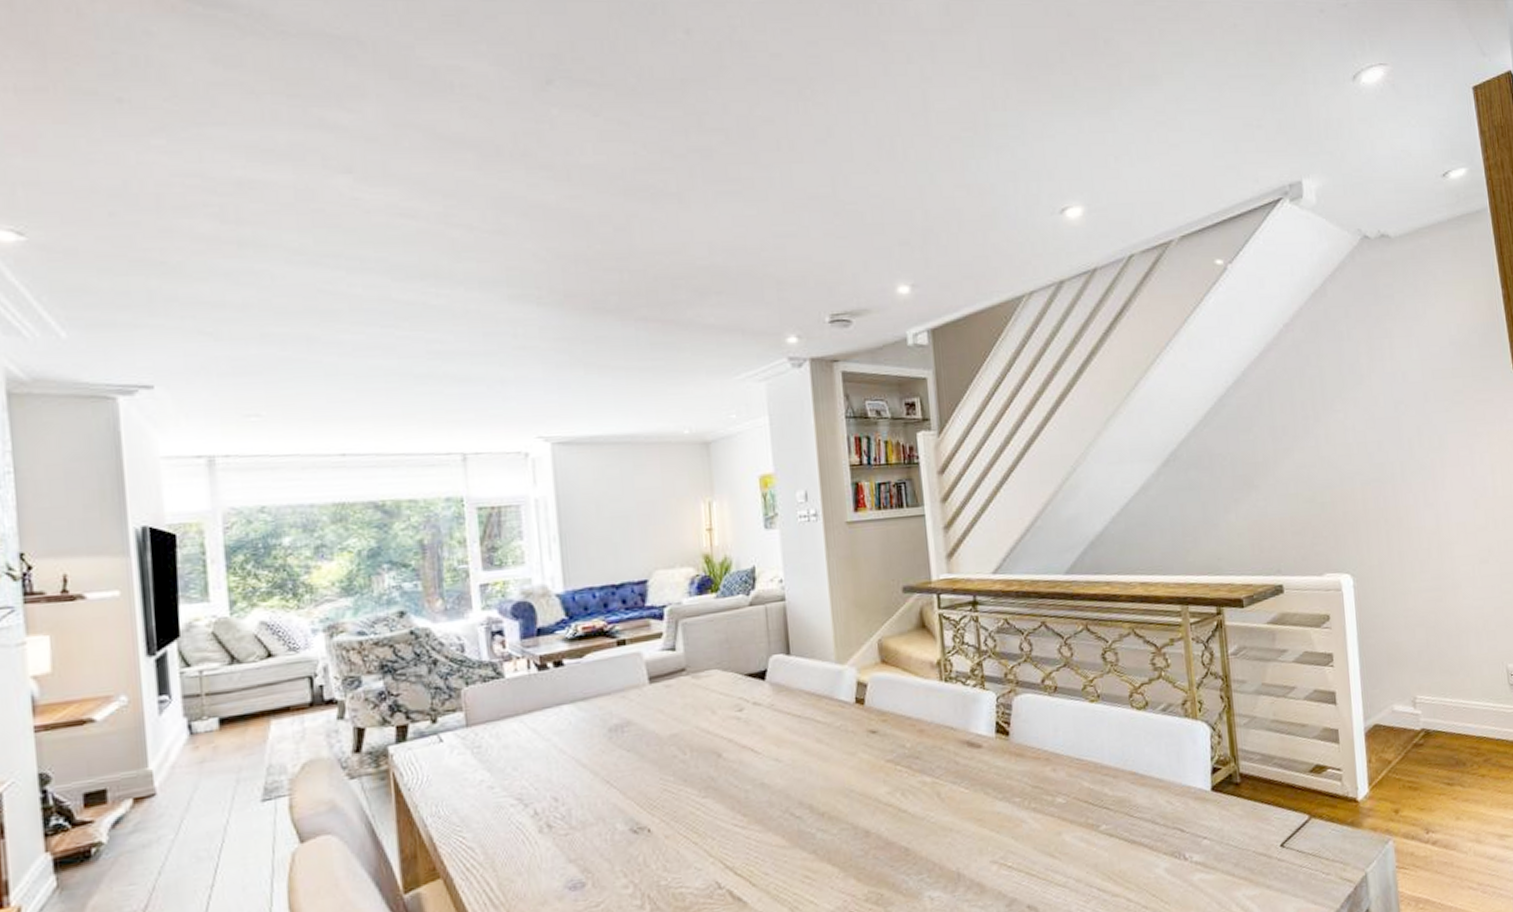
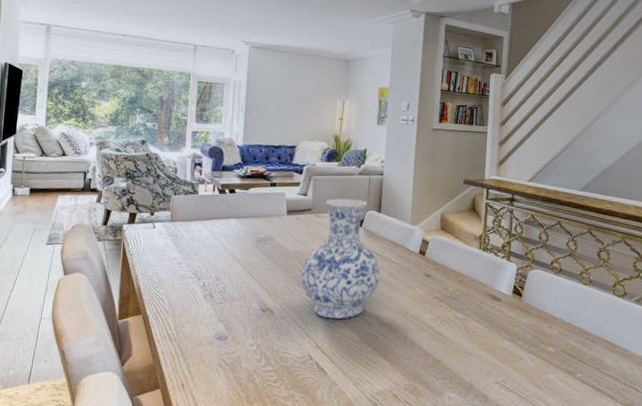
vase: none [685,641,805,823] -> present [301,198,381,319]

